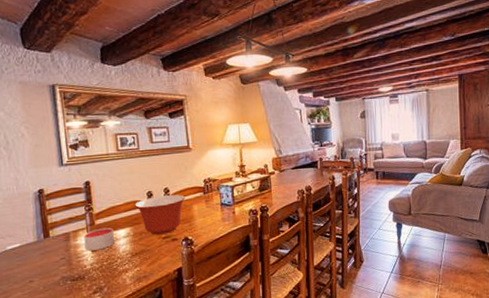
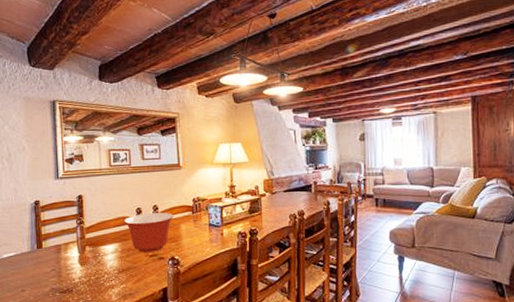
candle: present [83,227,115,251] -> none [74,242,103,264]

